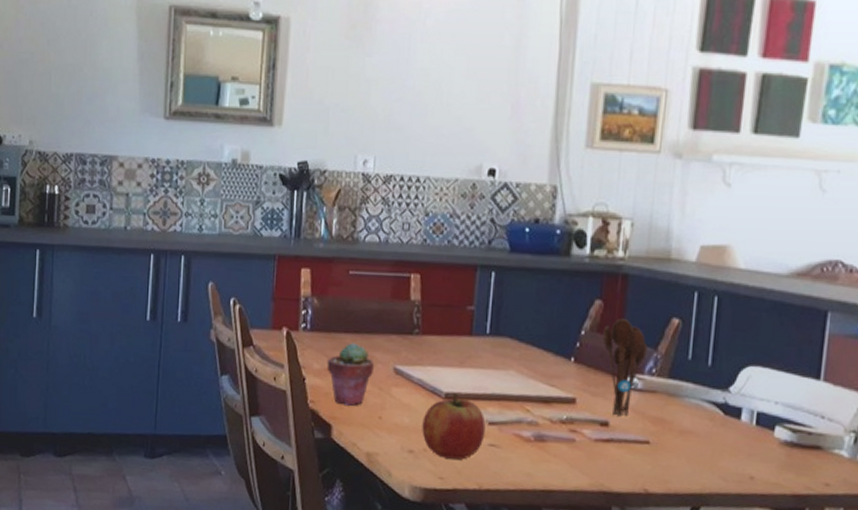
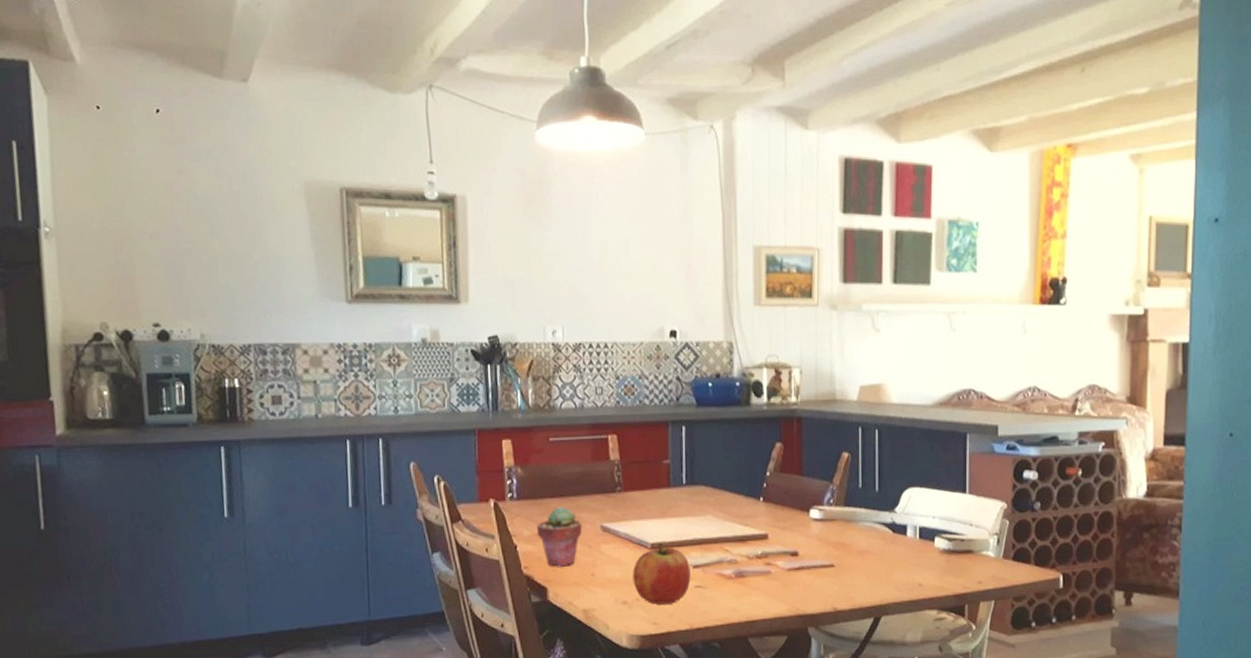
utensil holder: present [602,318,648,417] -> none [785,457,824,546]

